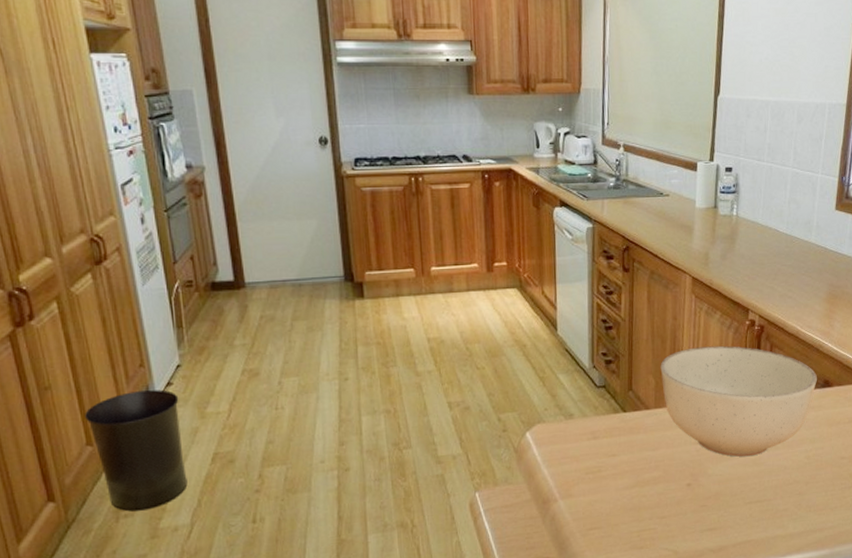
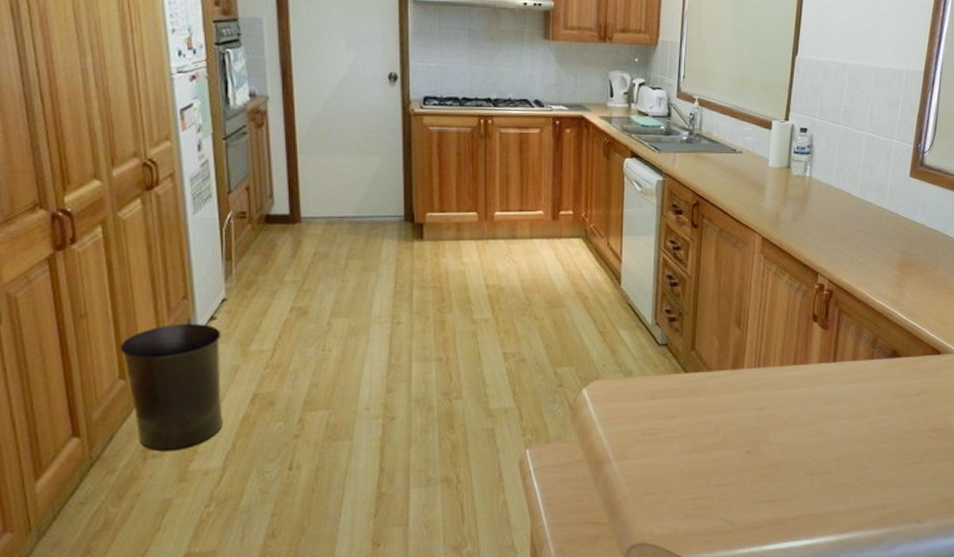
bowl: present [660,345,817,457] -> none [725,309,885,426]

